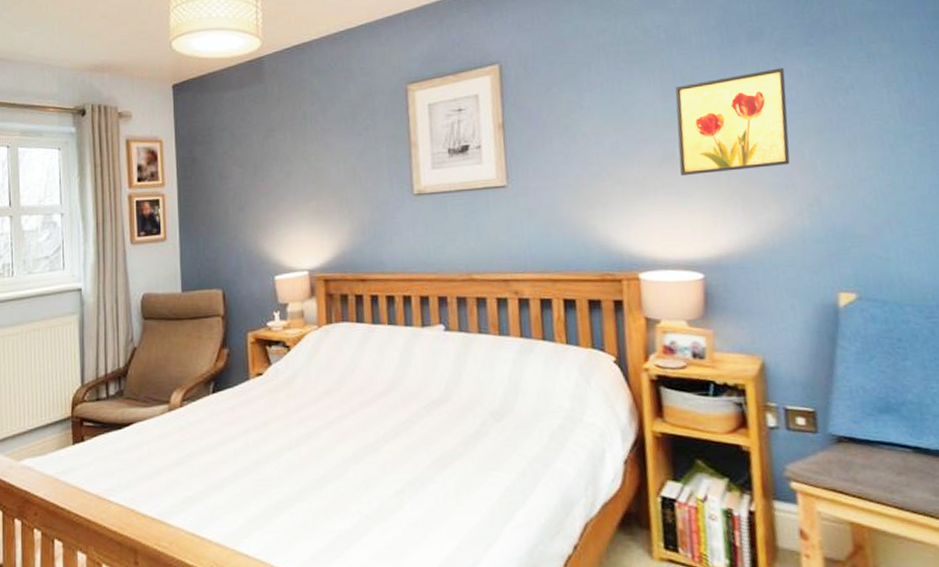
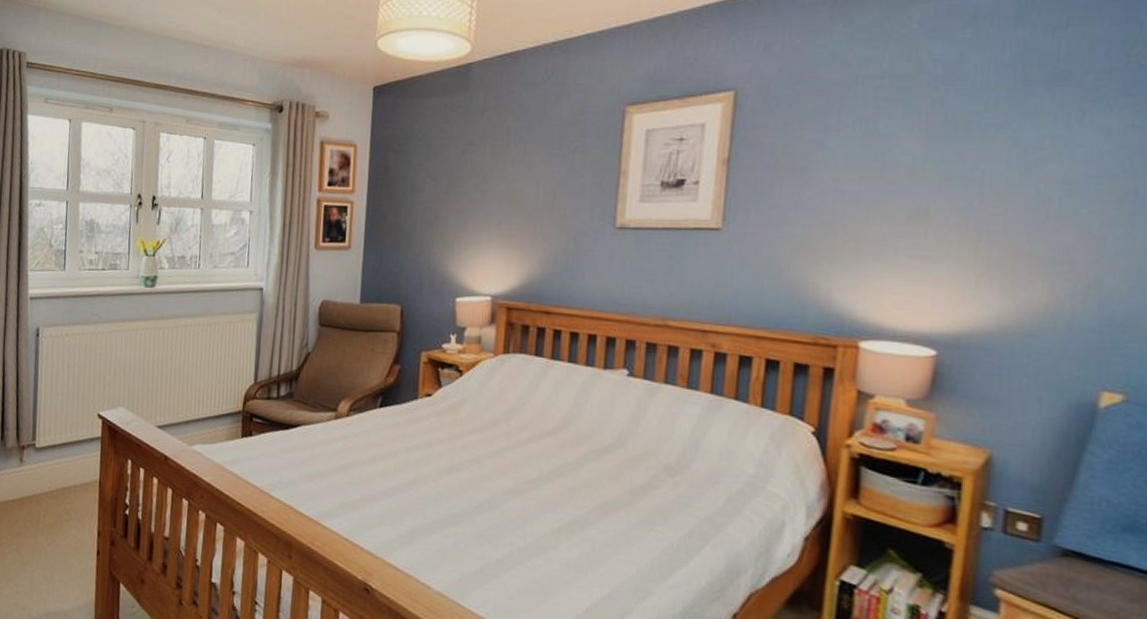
wall art: present [675,67,790,175] -> none [930,121,1089,238]

